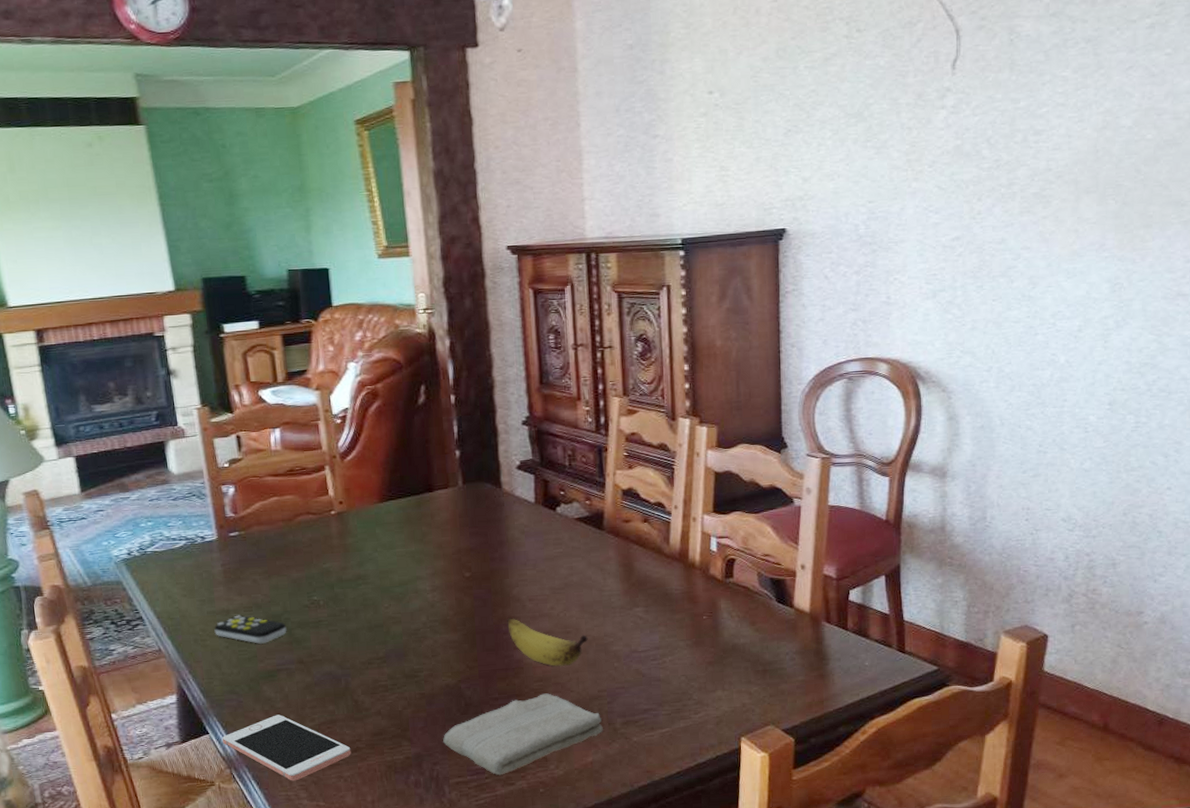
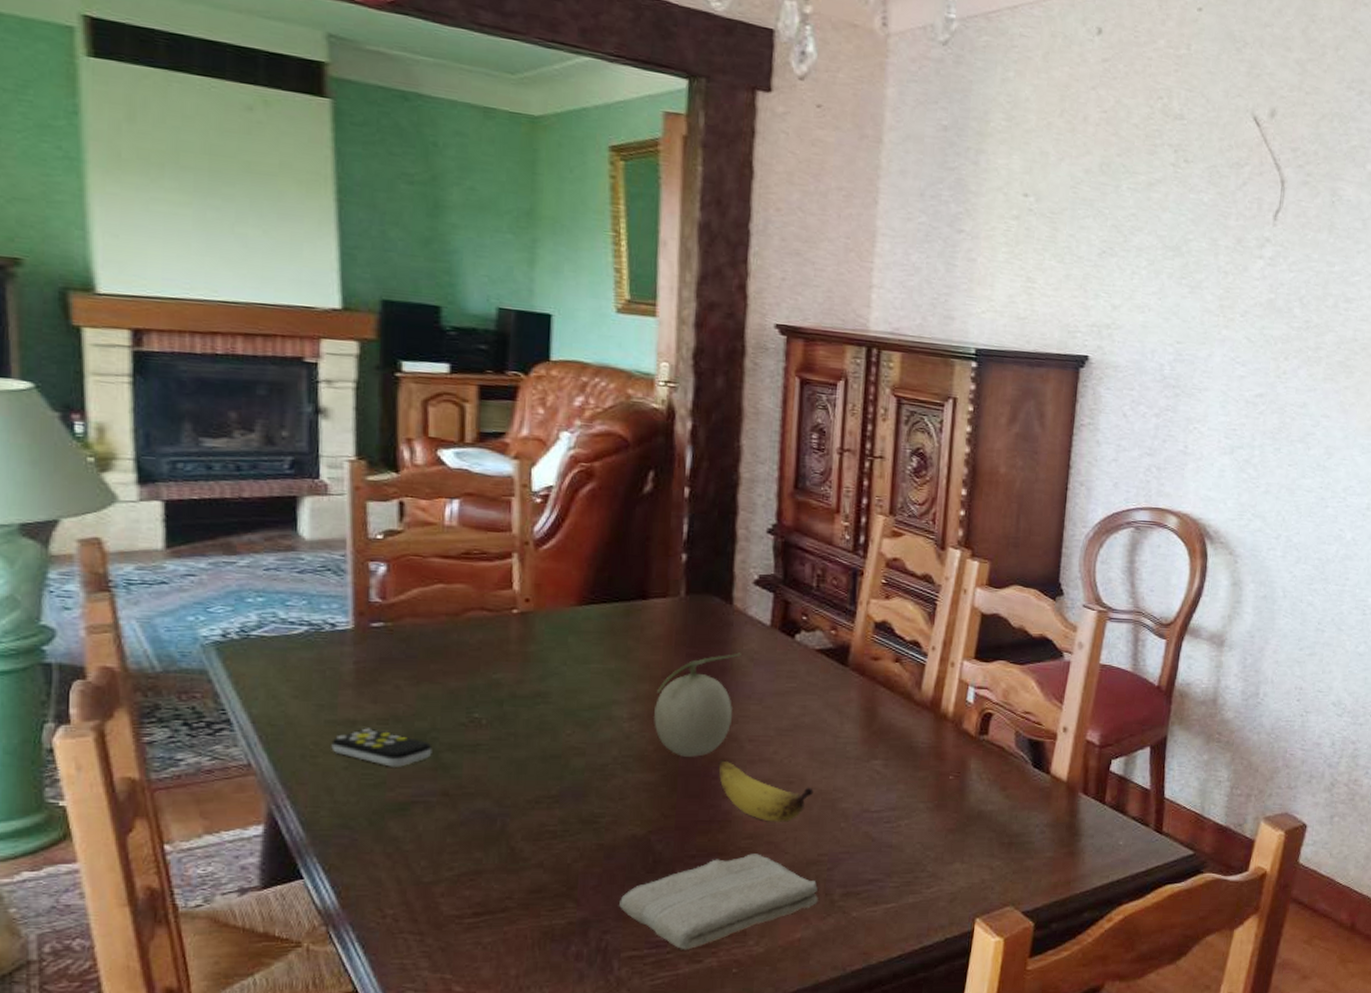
cell phone: present [222,714,351,781] -> none [322,859,497,946]
fruit: none [450,527,514,618] -> present [653,652,741,757]

